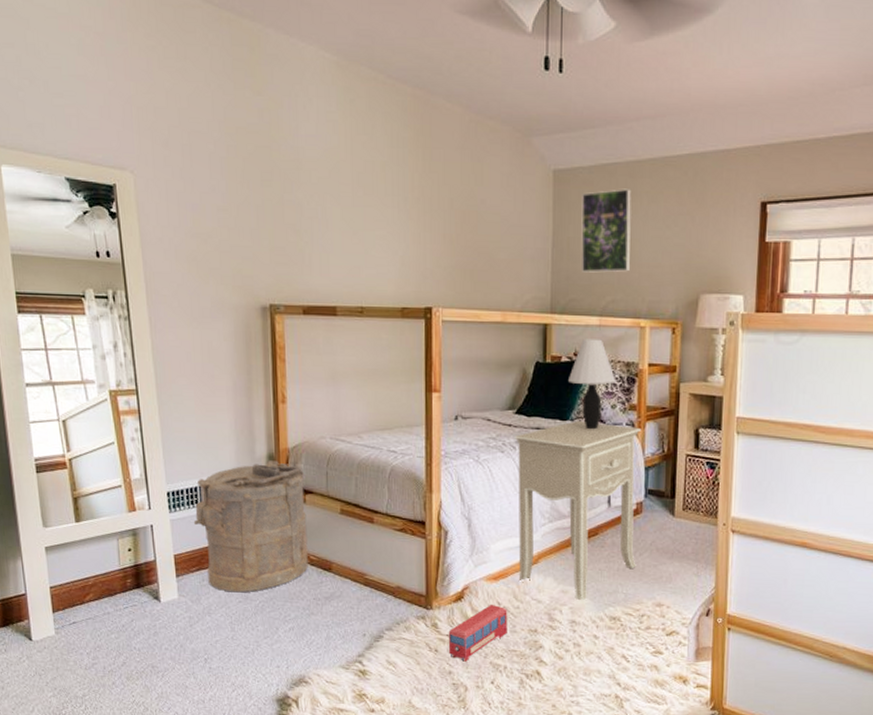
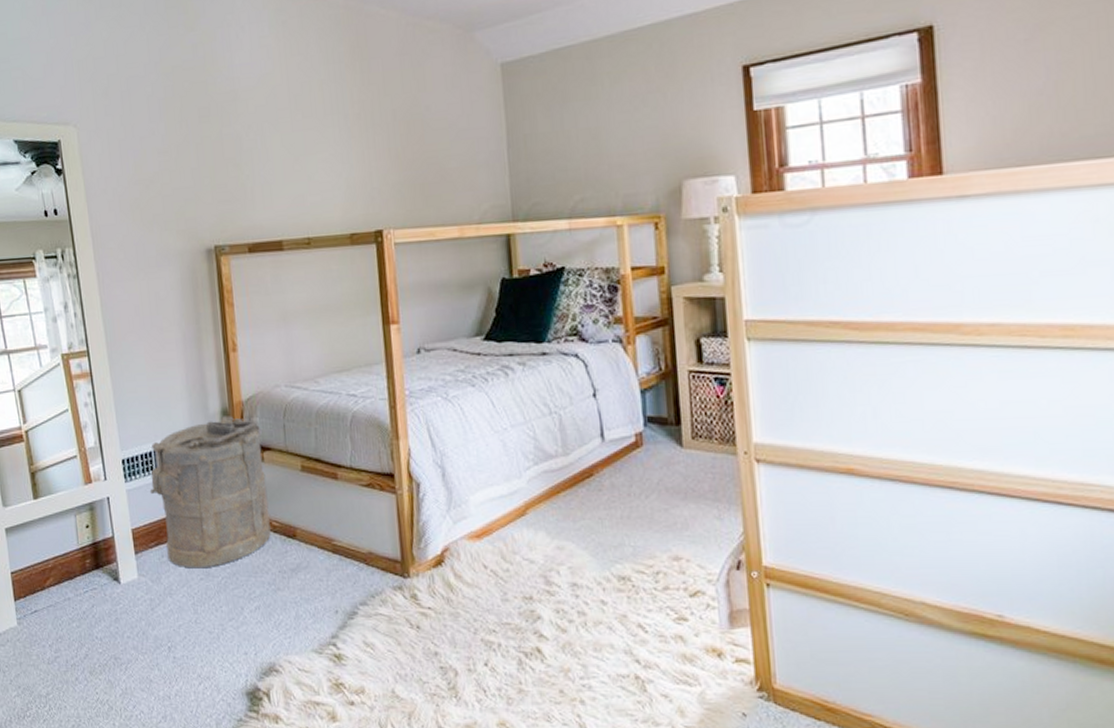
toy train: present [448,604,507,662] -> none [430,567,498,640]
nightstand: present [515,421,642,601] -> none [486,342,643,559]
table lamp: present [569,339,617,430] -> none [540,245,596,351]
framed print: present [581,189,632,273] -> none [535,72,599,172]

